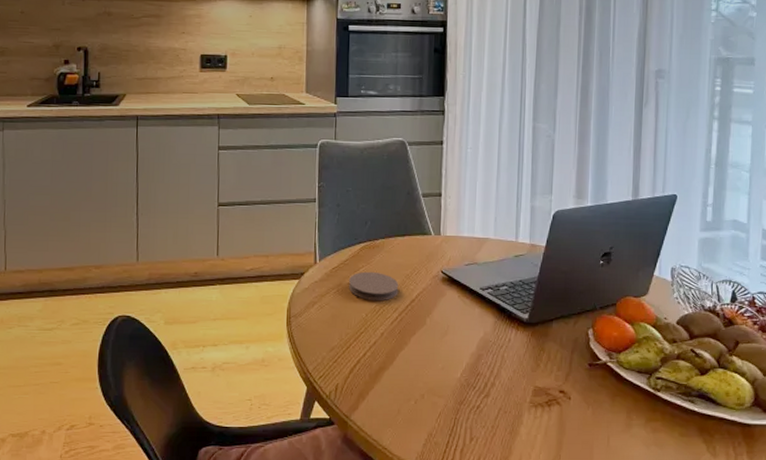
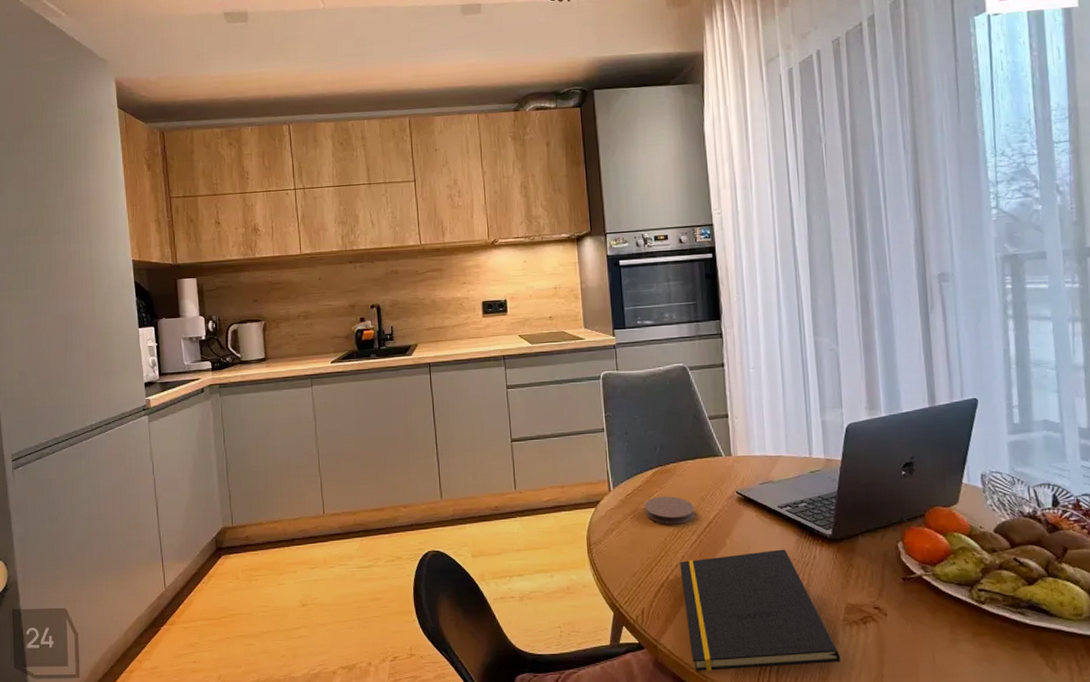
notepad: none [378,330,523,448] -> present [679,549,841,671]

